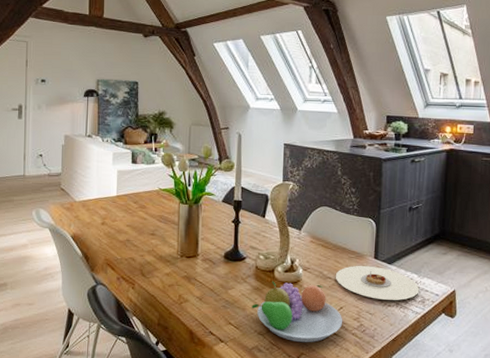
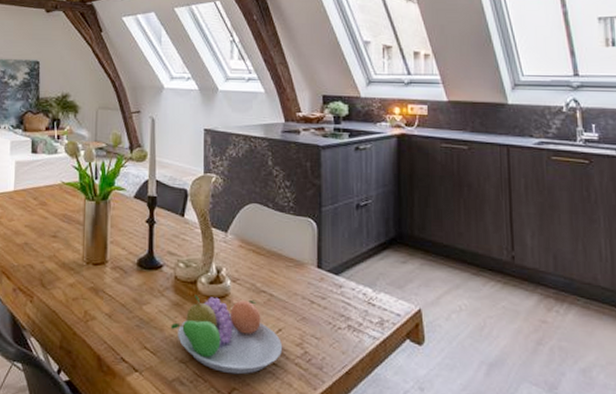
plate: present [335,265,420,300] -> none [270,276,376,321]

